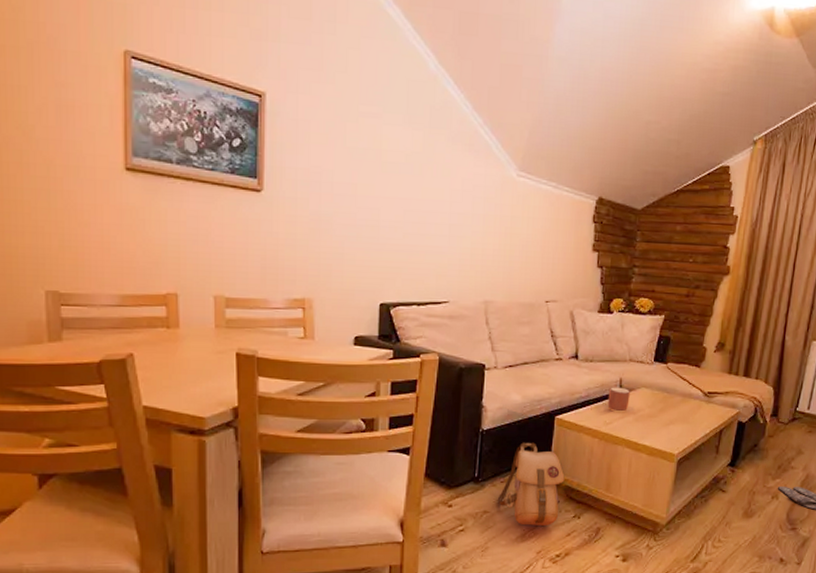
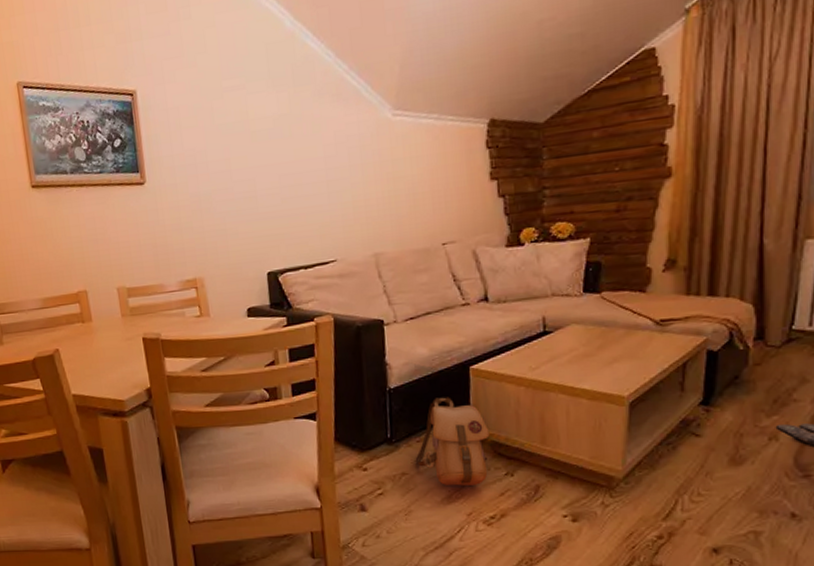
mug: present [607,387,630,413] -> none [530,326,558,356]

